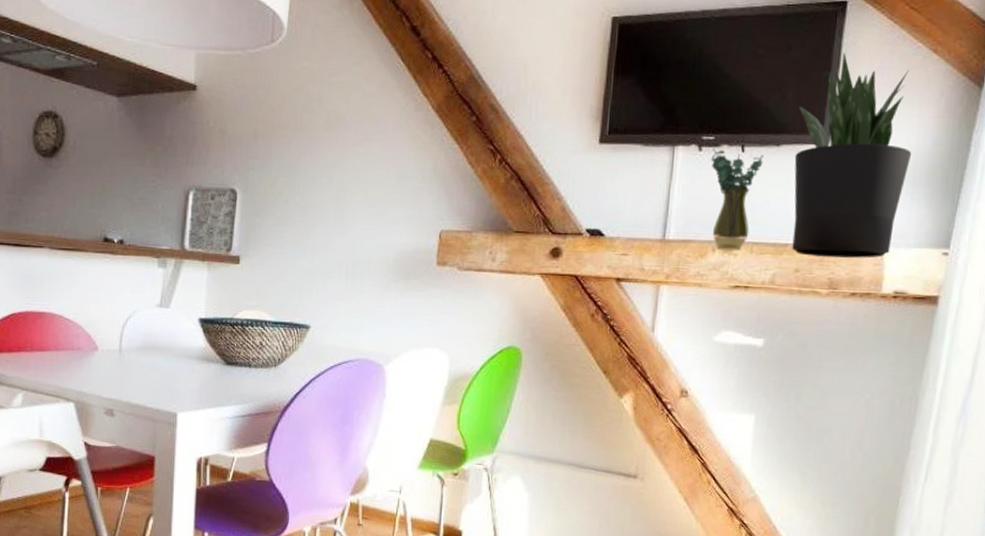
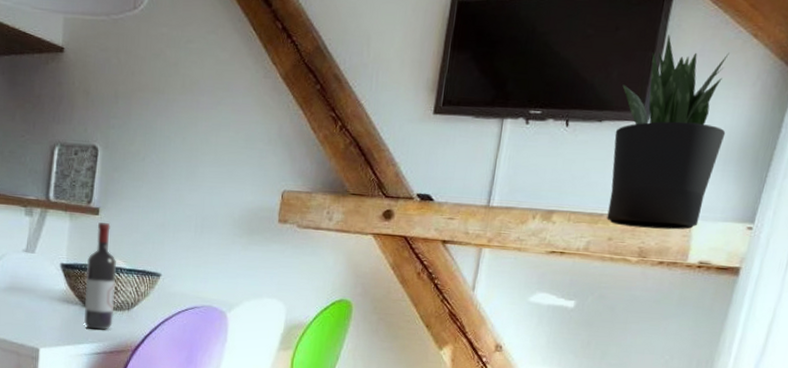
wine bottle: none [225,272,260,390] -> present [83,222,116,330]
vase: present [711,148,764,252] -> none [533,121,586,220]

